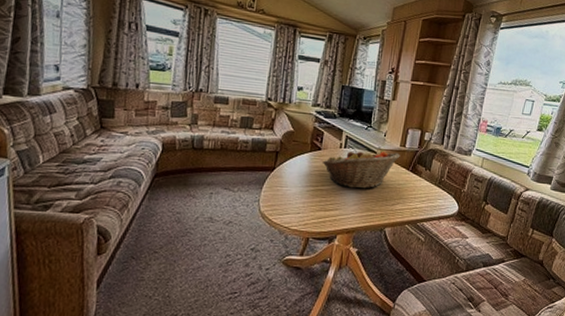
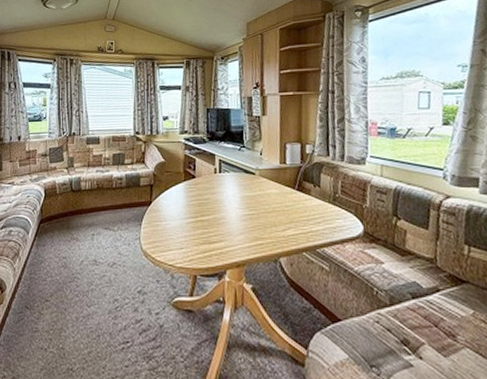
fruit basket: present [322,149,400,189] -> none [198,171,282,216]

